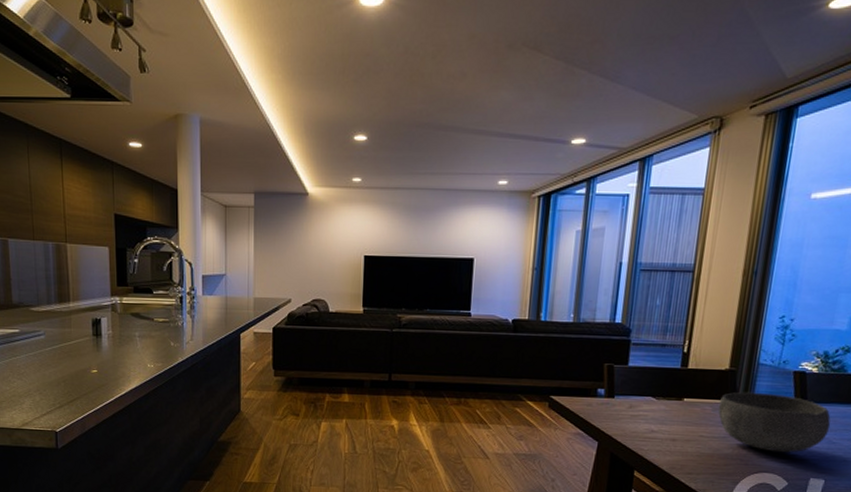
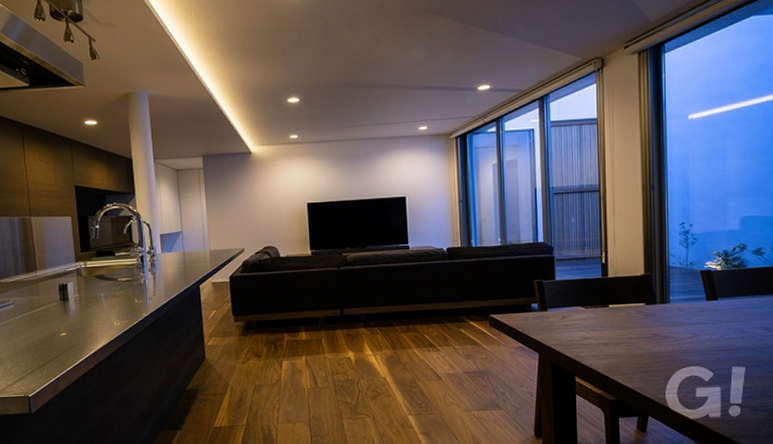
bowl: present [718,392,831,453] -> none [640,292,741,346]

